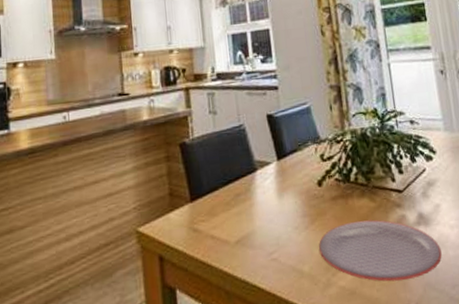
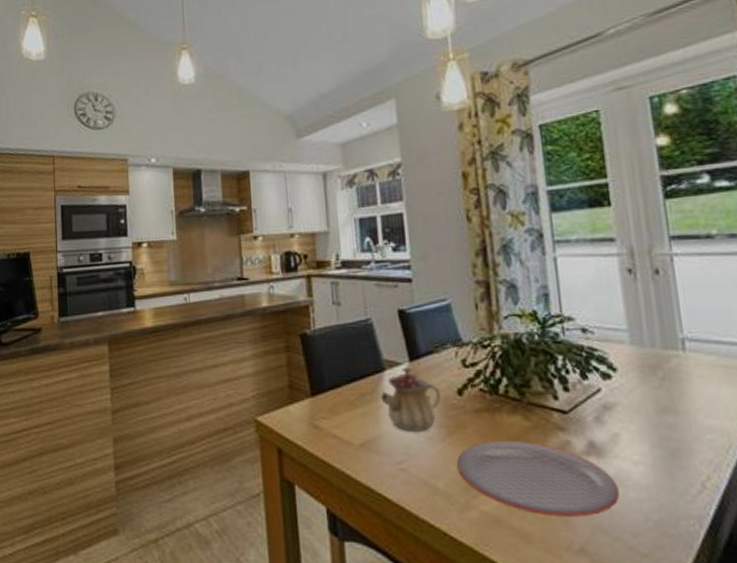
teapot: none [253,165,305,224] -> present [381,367,442,432]

